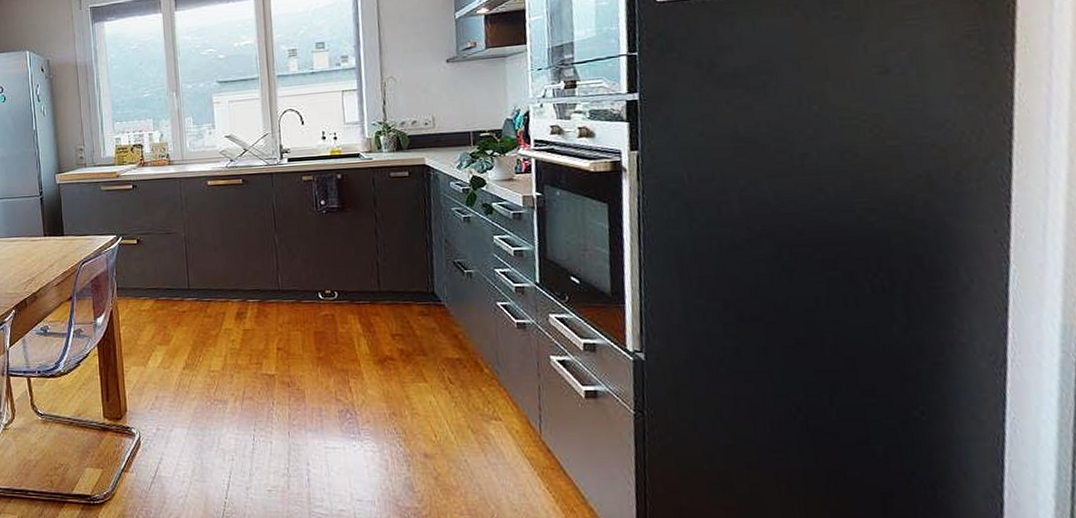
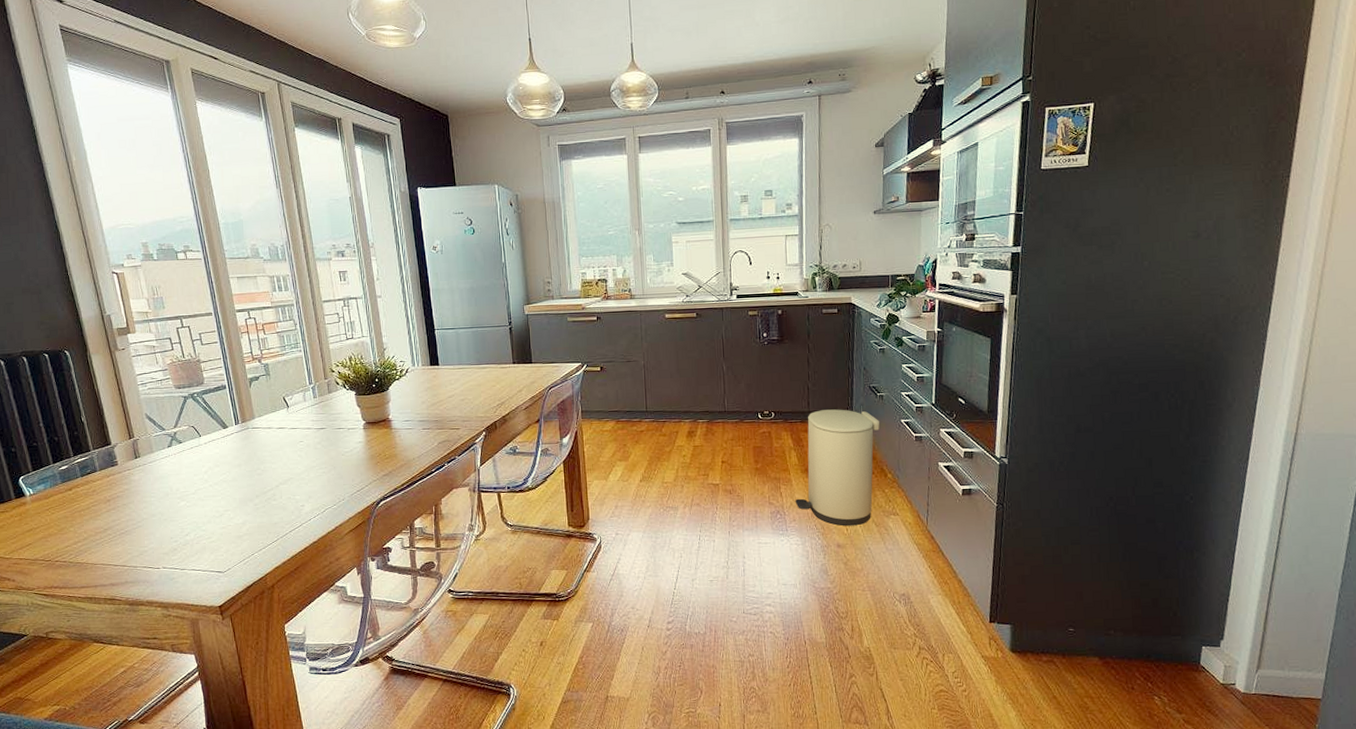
pedal bin: none [368,289,470,432] -> present [795,409,880,526]

